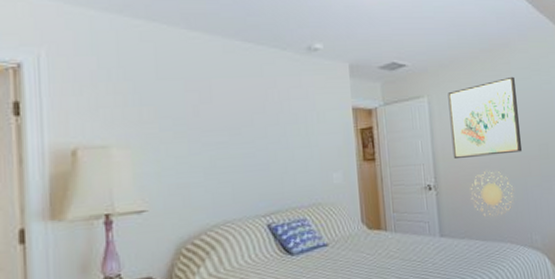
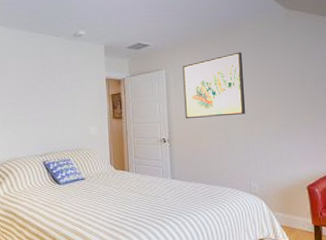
decorative wall piece: present [470,171,514,217] -> none [198,129,237,166]

